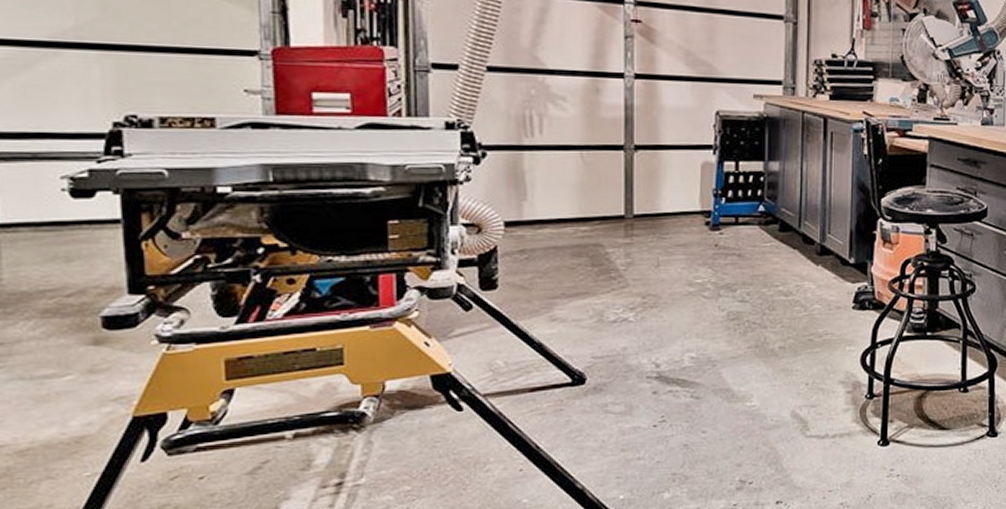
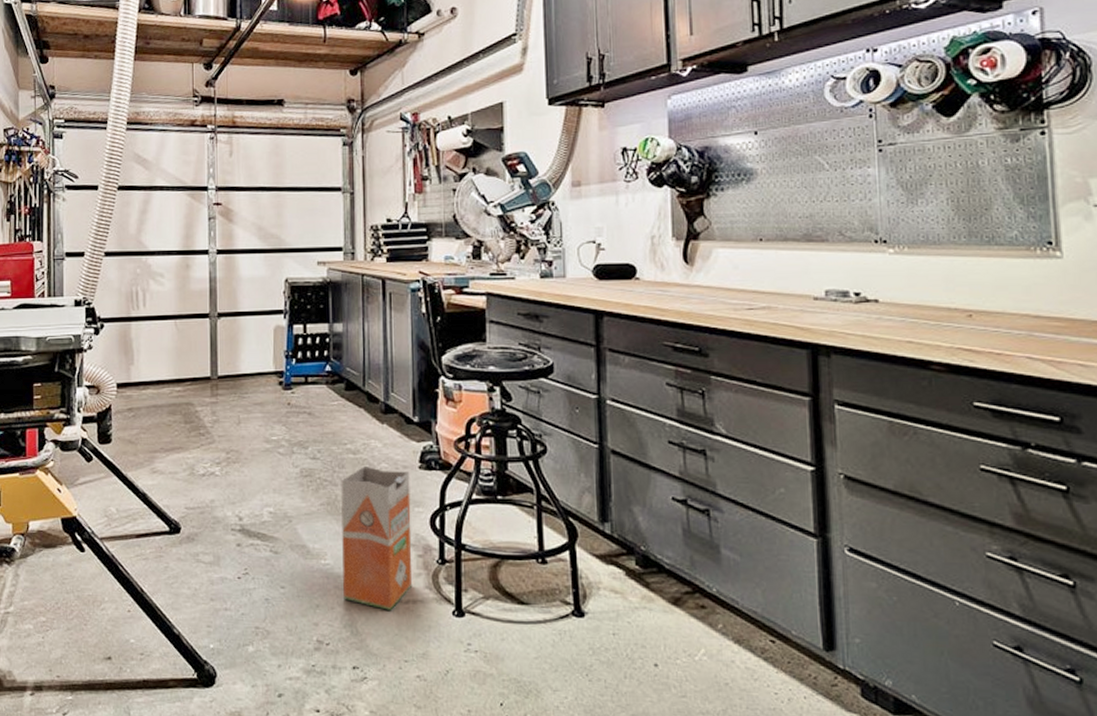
waste bin: none [769,307,843,446] -> present [341,465,412,610]

